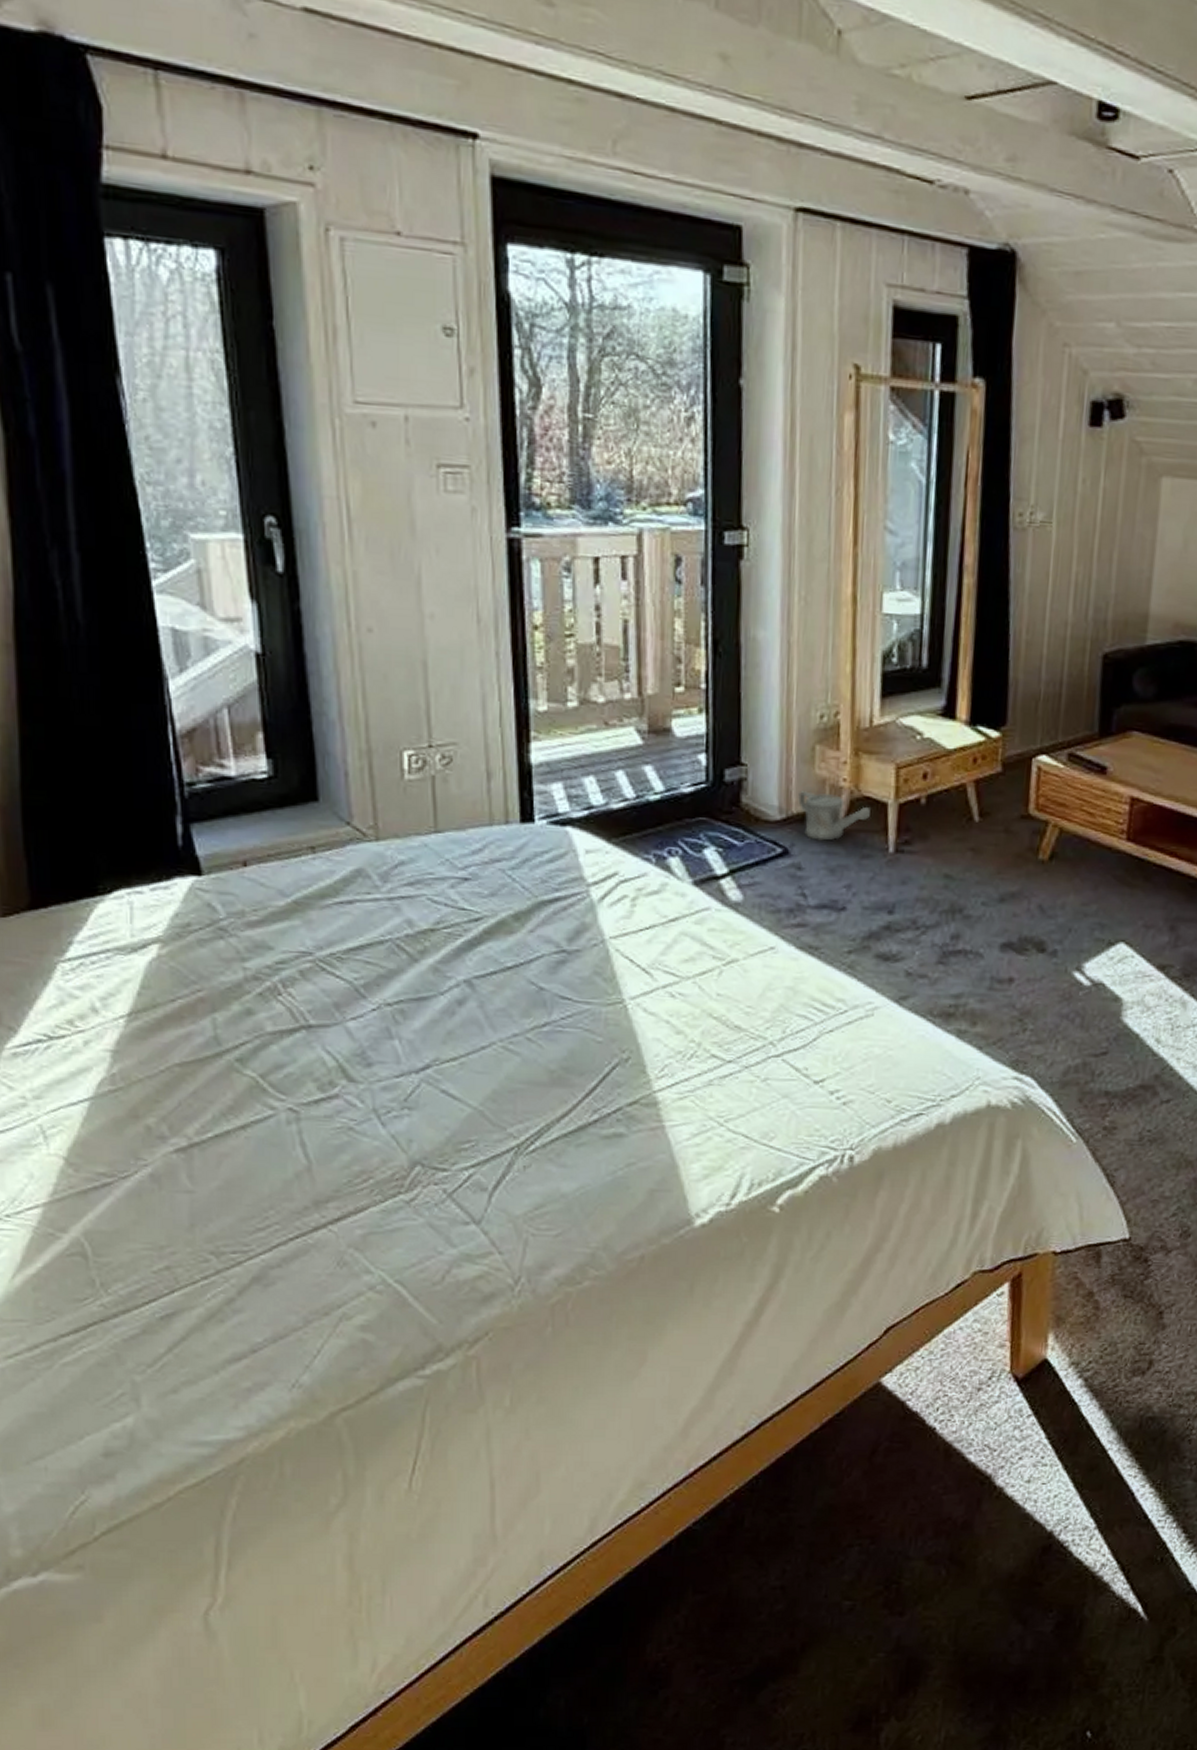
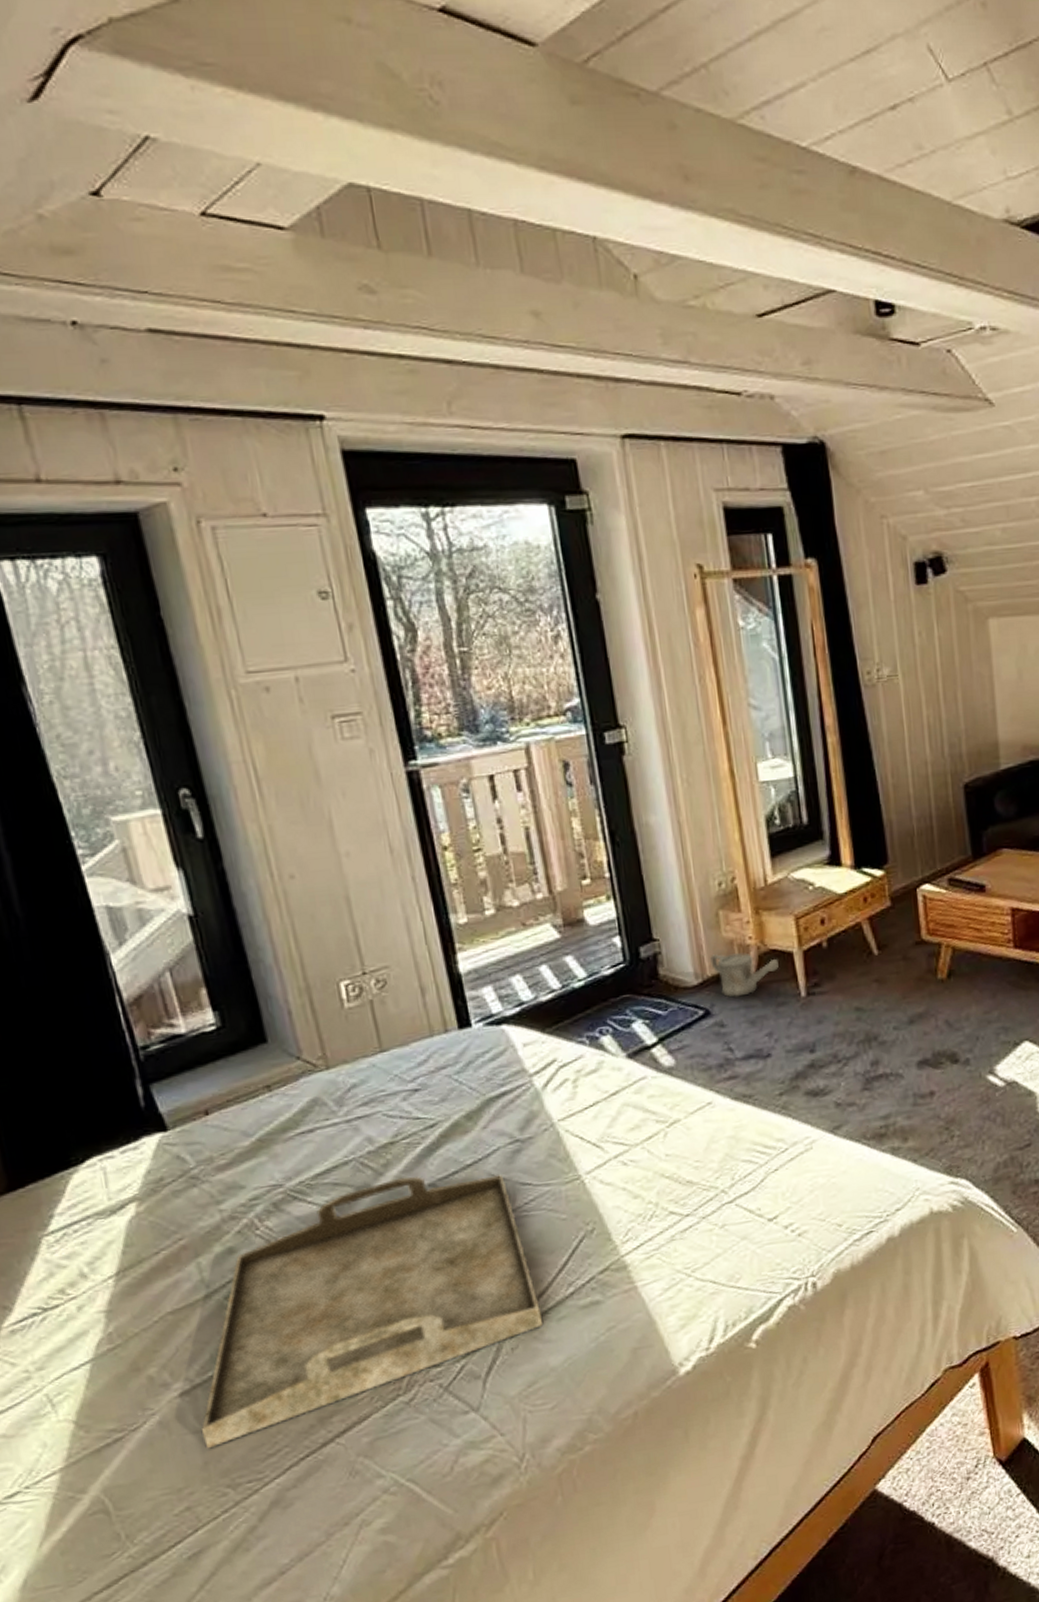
serving tray: none [193,968,560,1211] -> present [202,1174,542,1449]

